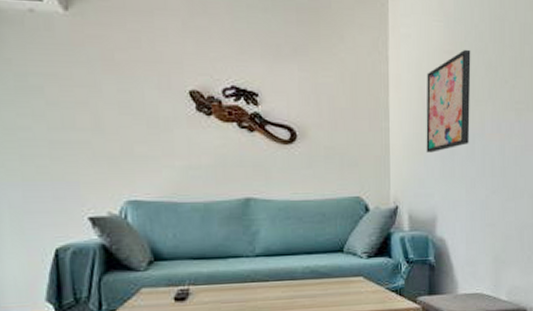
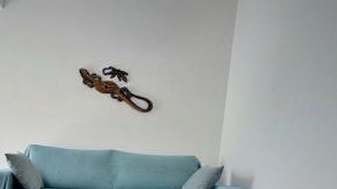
wall art: present [426,49,471,153] -> none [253,44,302,127]

